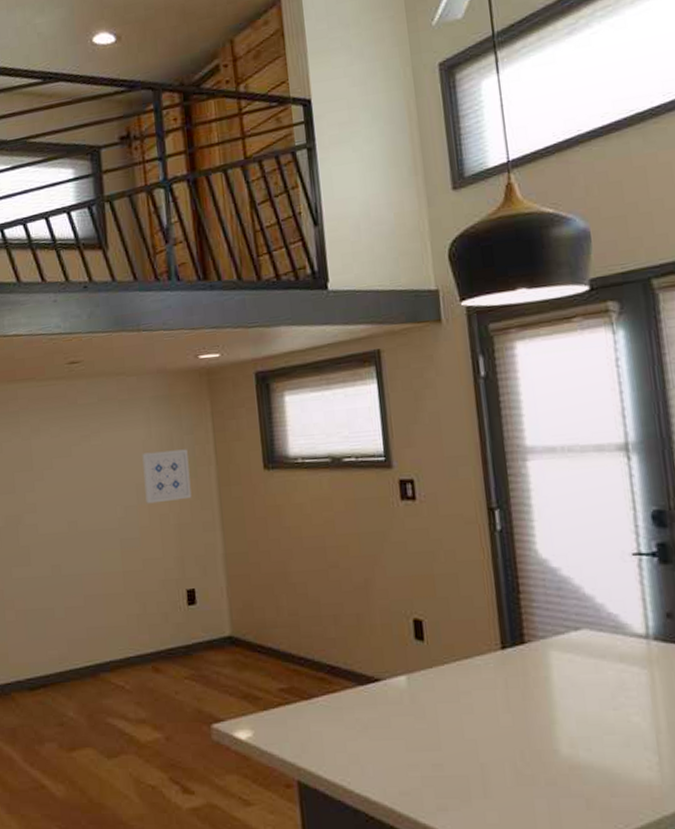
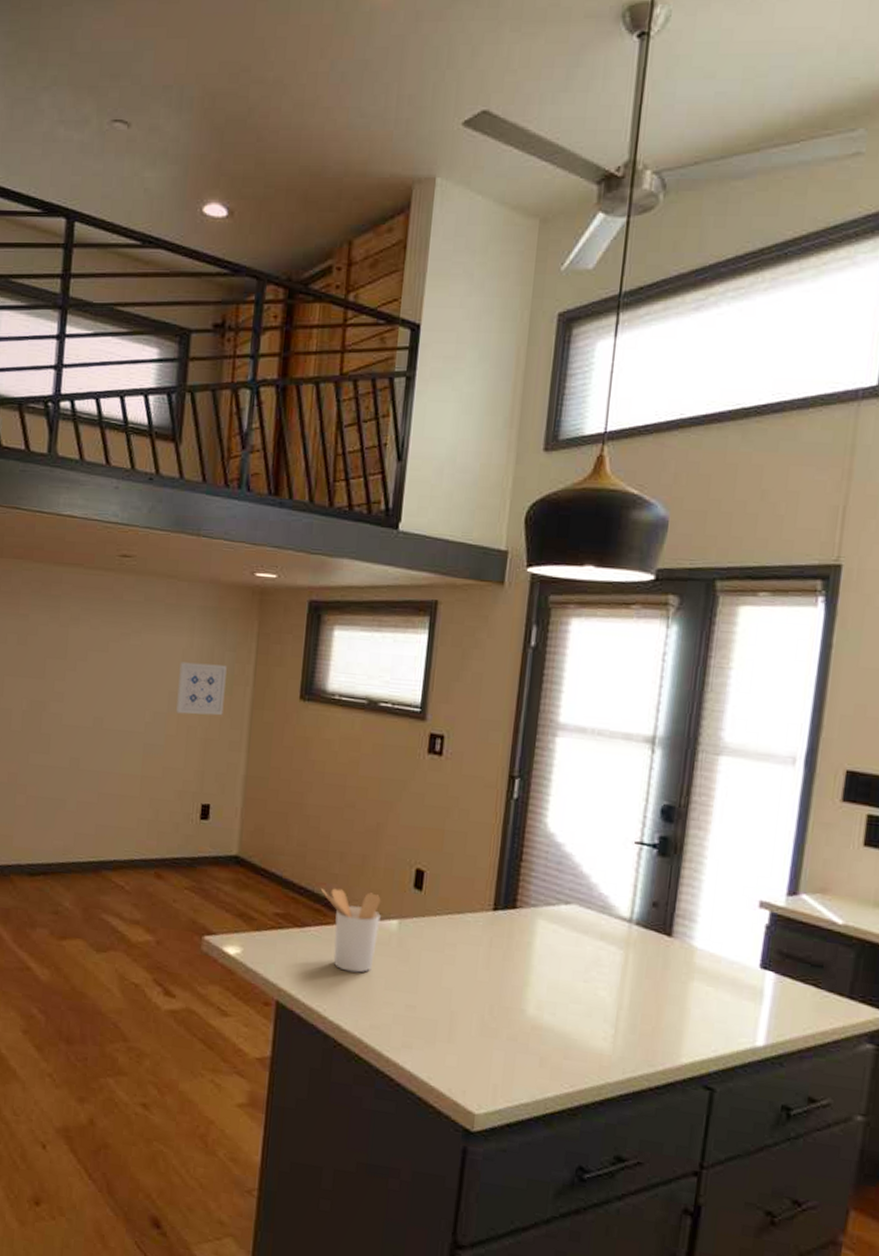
utensil holder: none [320,652,389,738] -> present [320,888,381,973]

